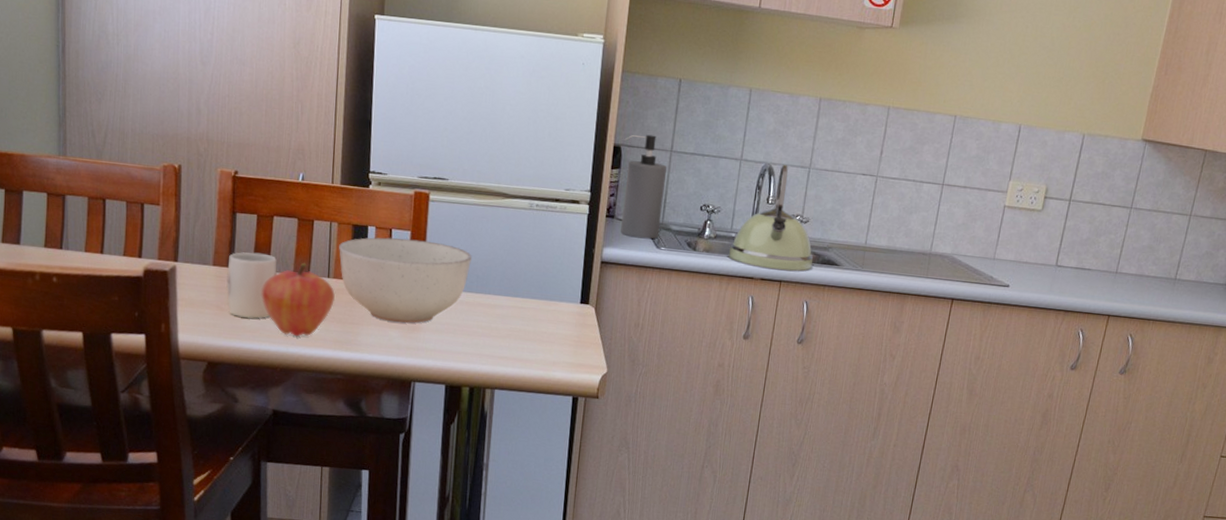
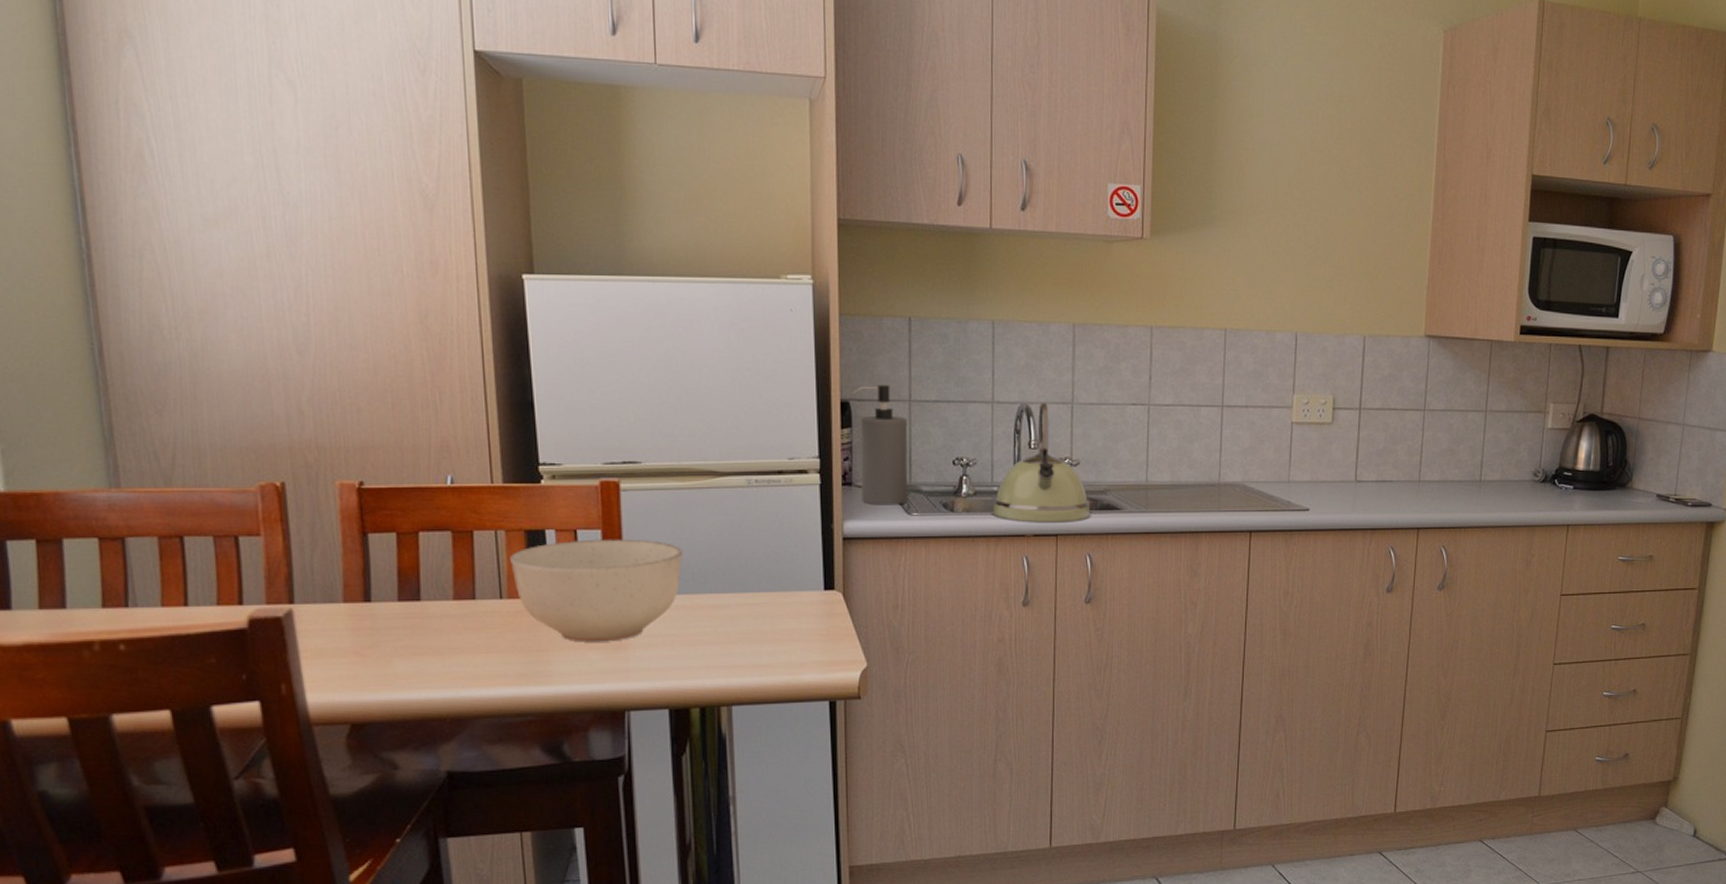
mug: present [226,252,277,319] -> none [363,579,432,663]
fruit: present [261,263,335,337] -> none [413,585,512,677]

